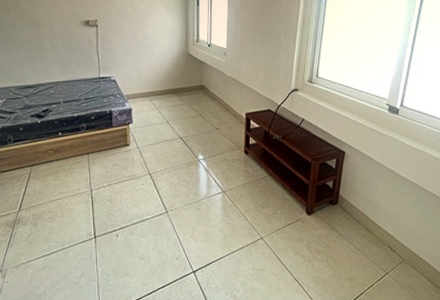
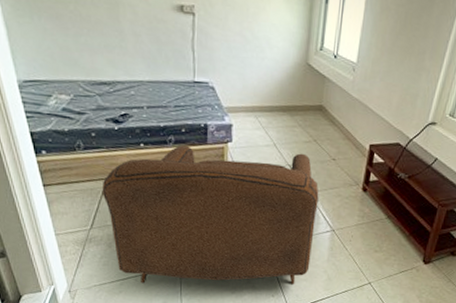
armchair: none [28,126,209,258] -> present [102,145,319,285]

